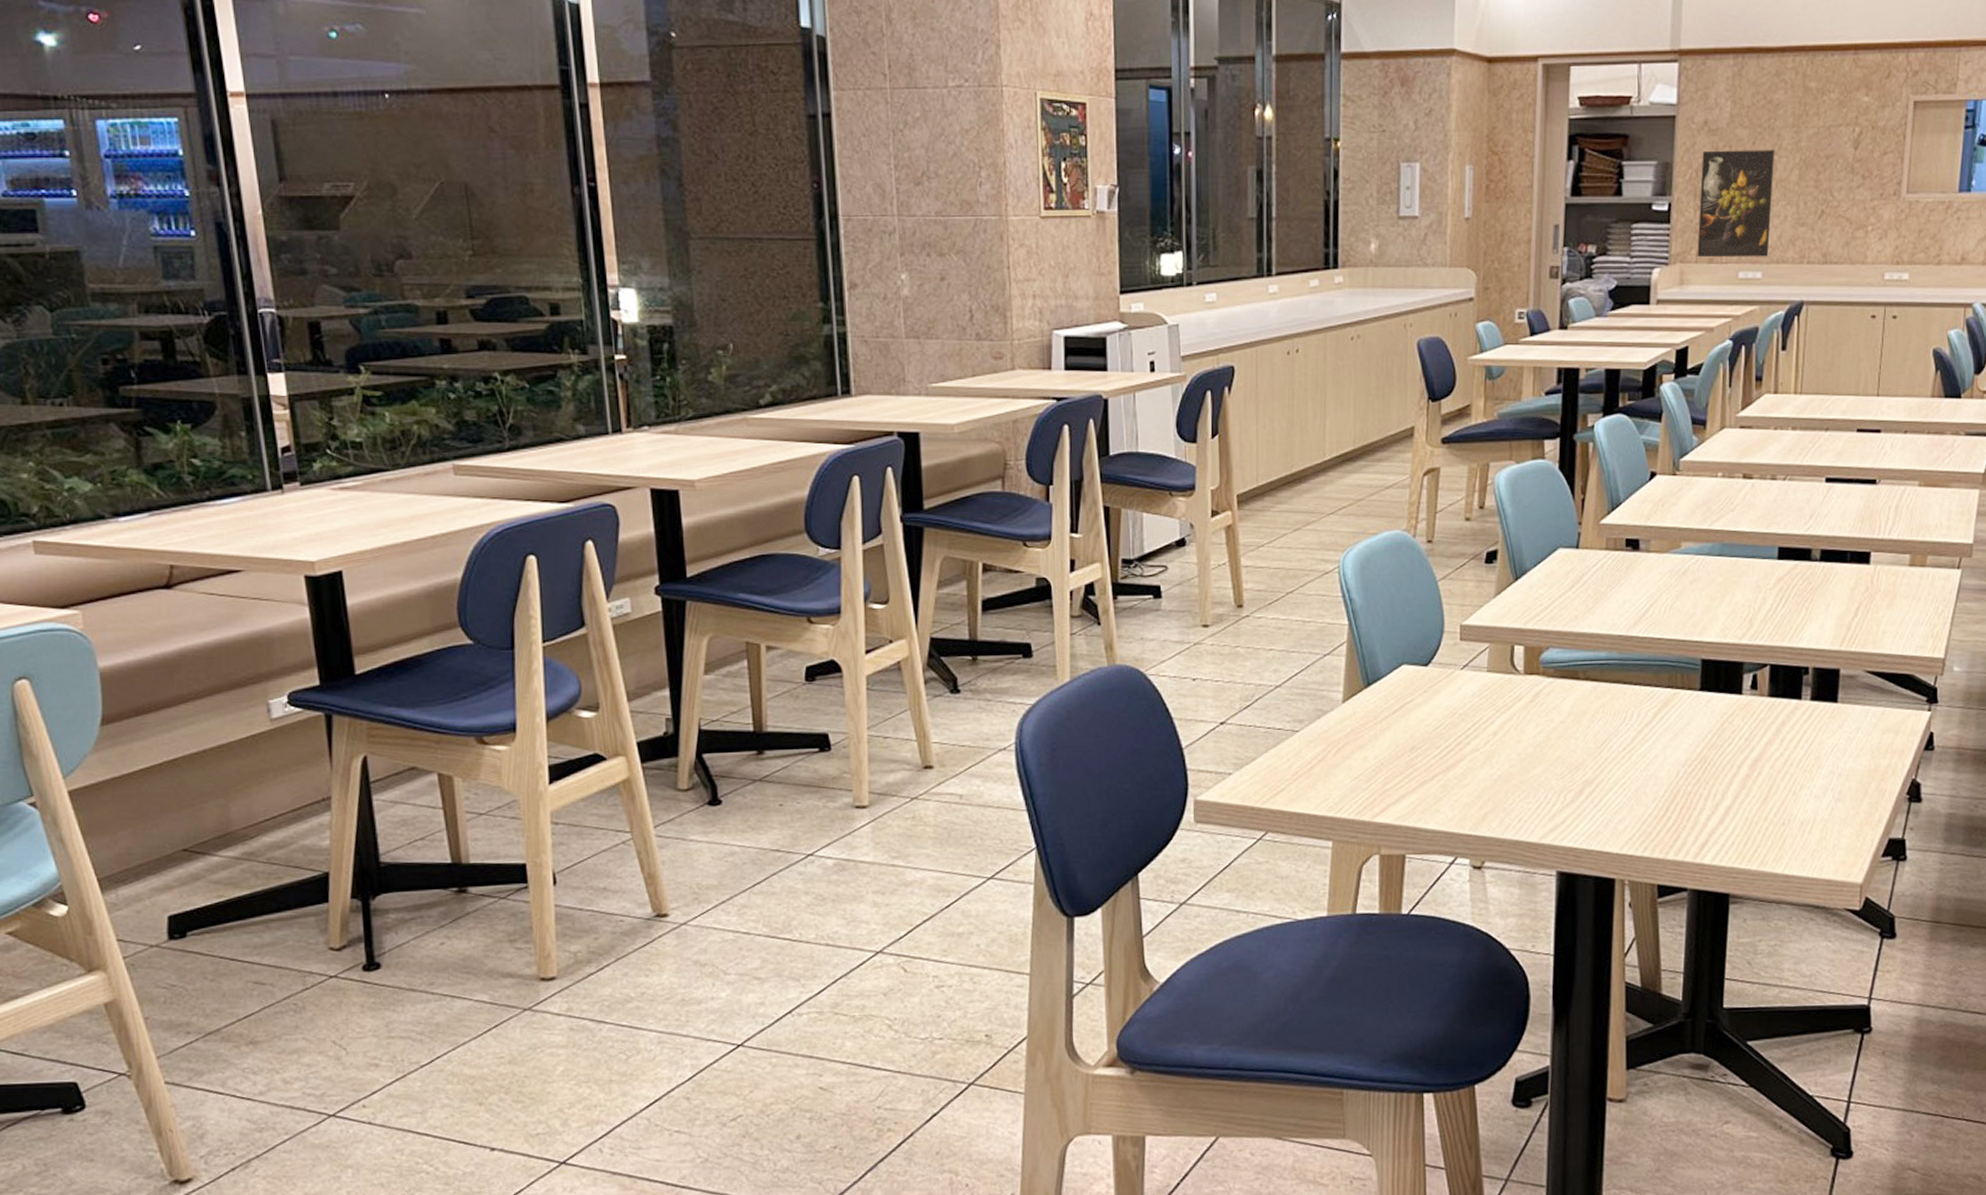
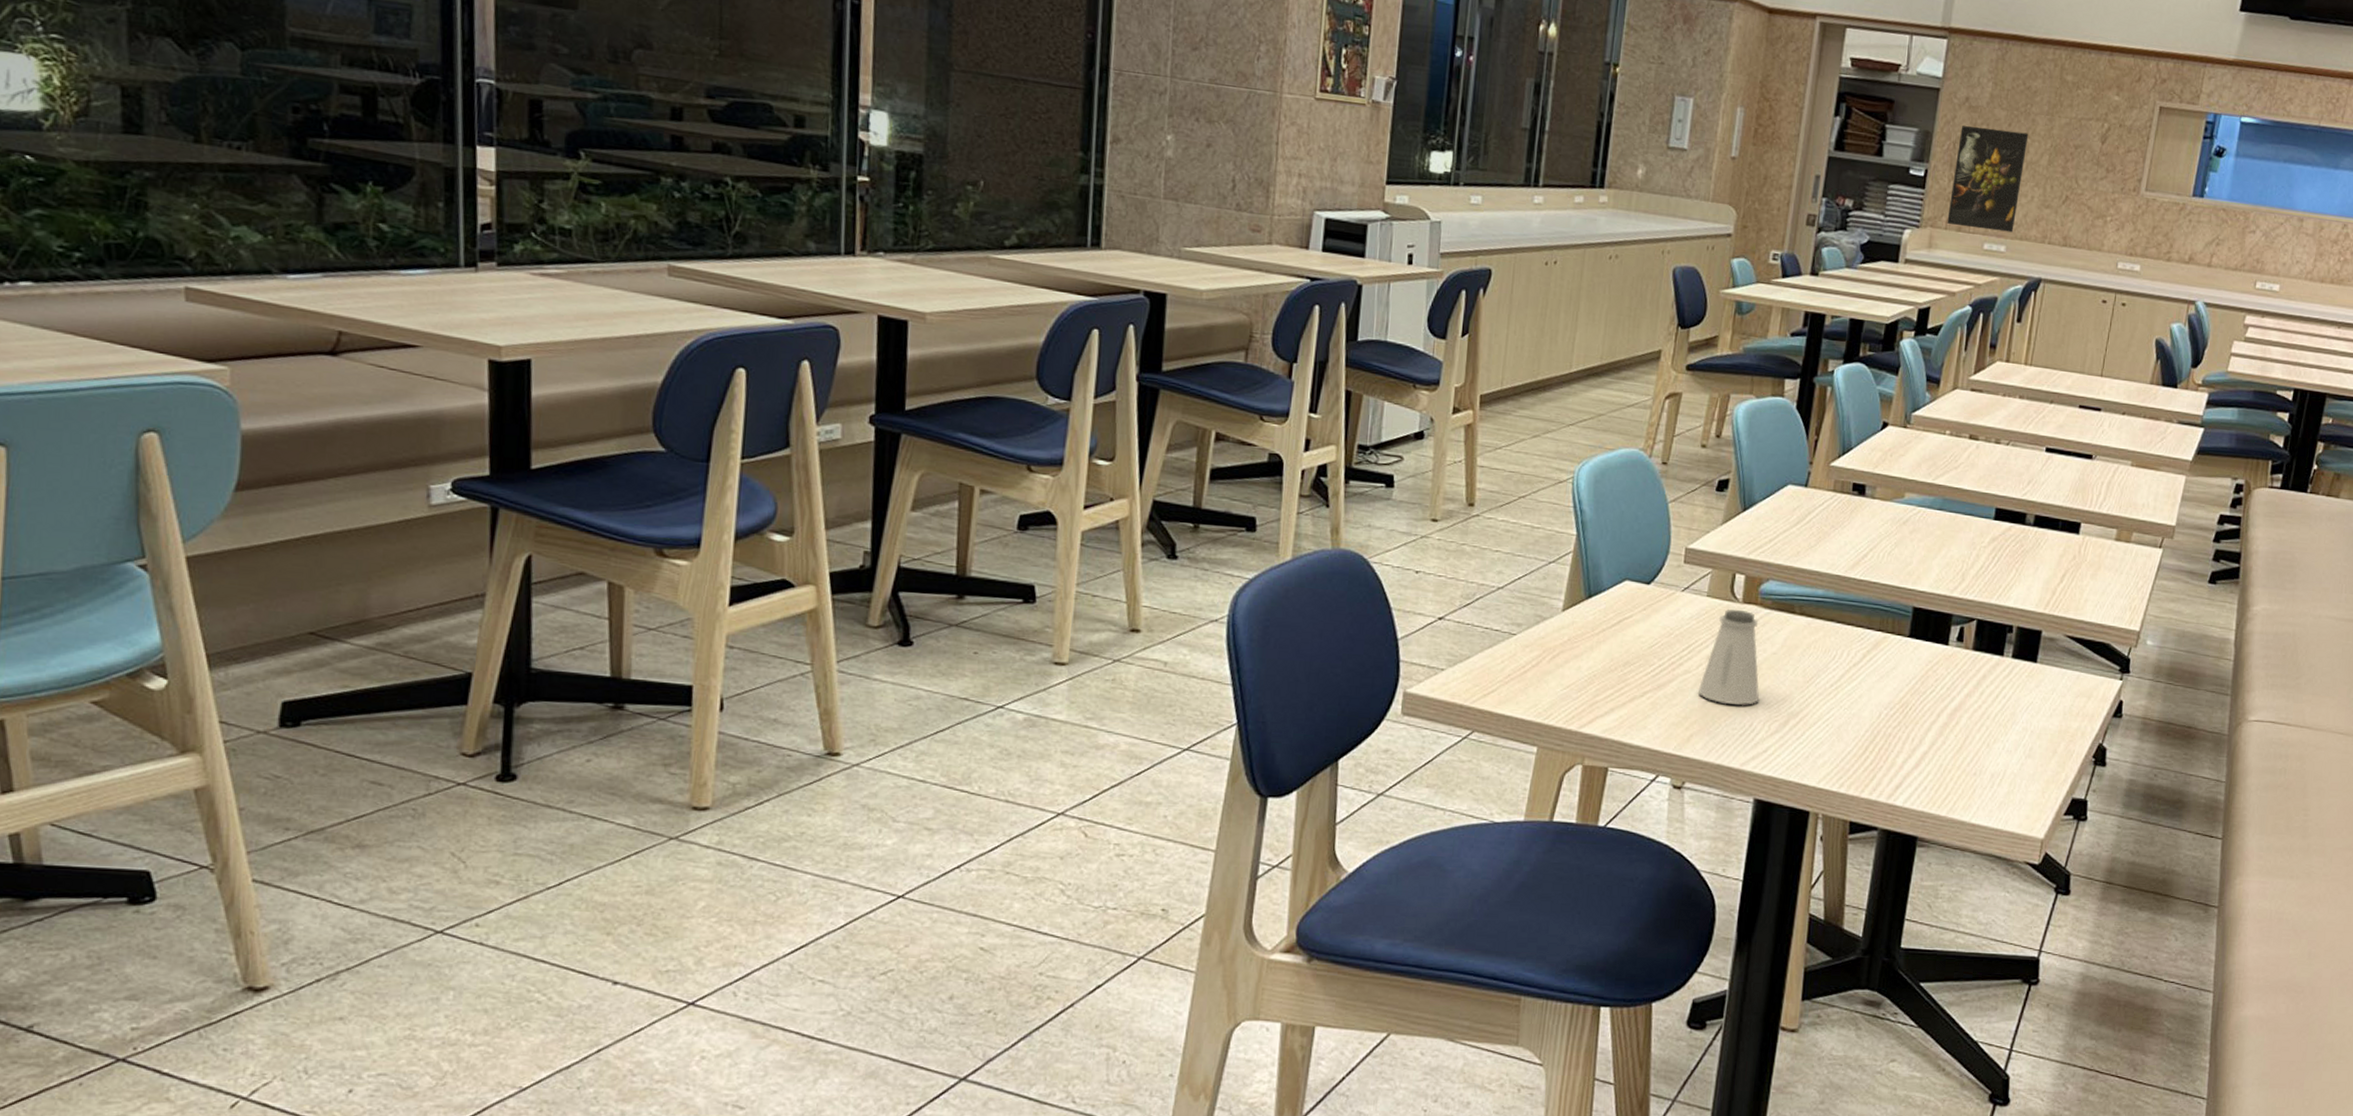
saltshaker: none [1488,681,1552,779] -> present [1698,609,1760,706]

